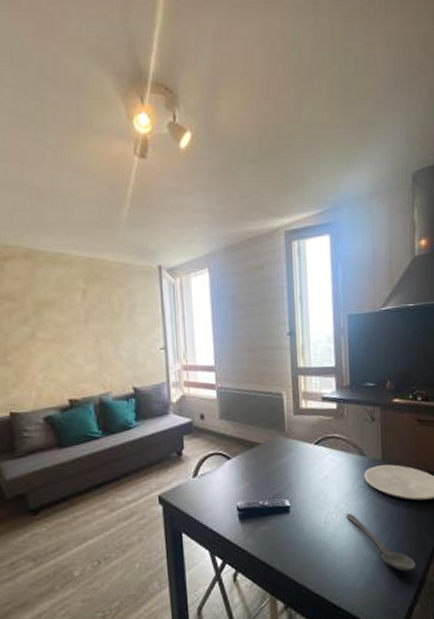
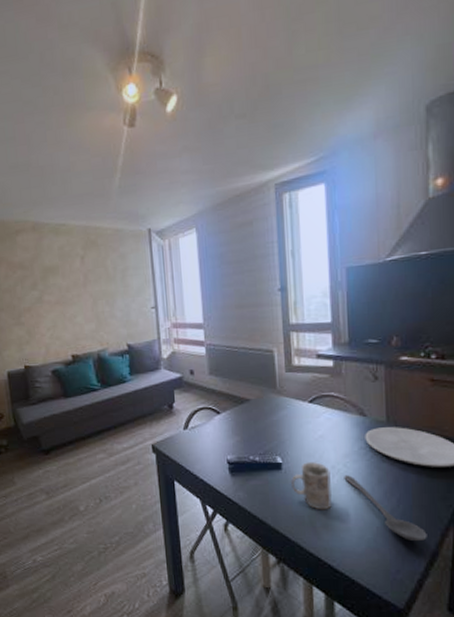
mug: none [298,503,335,550] -> present [291,462,332,510]

